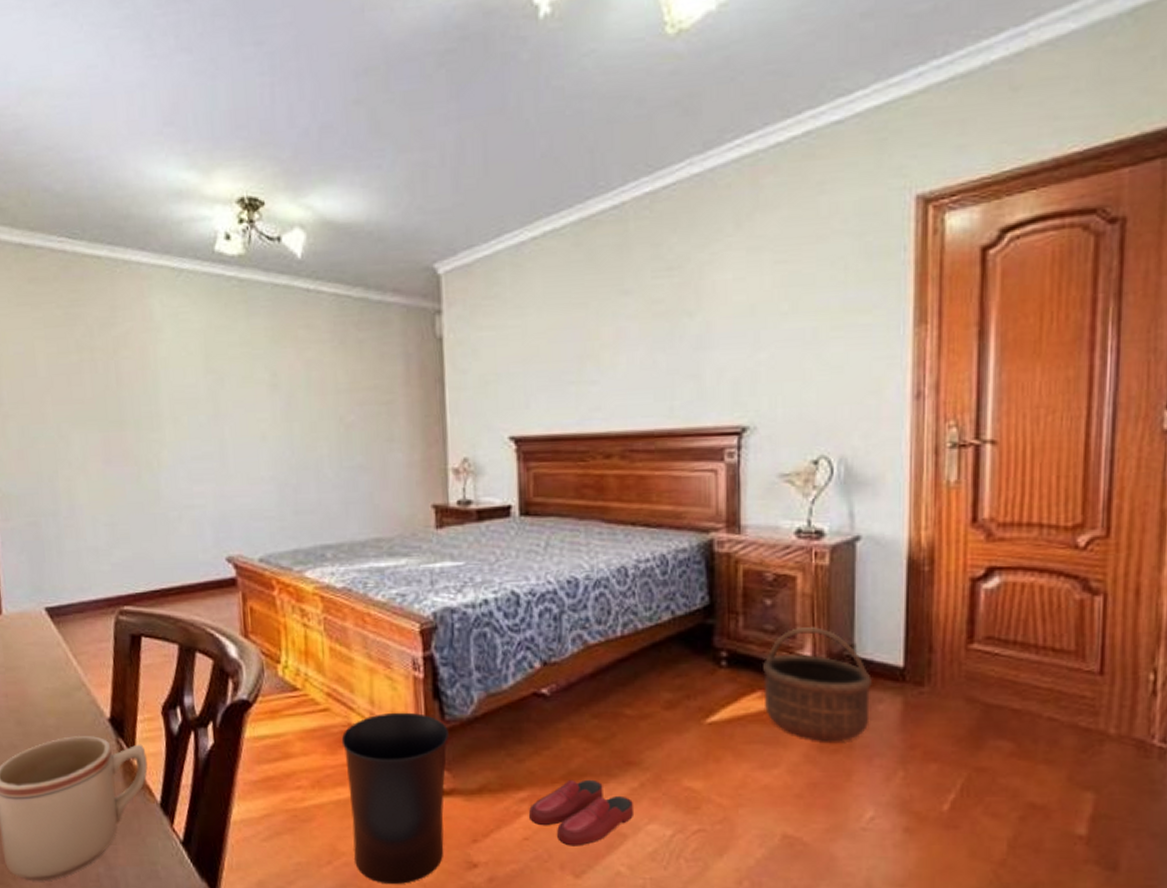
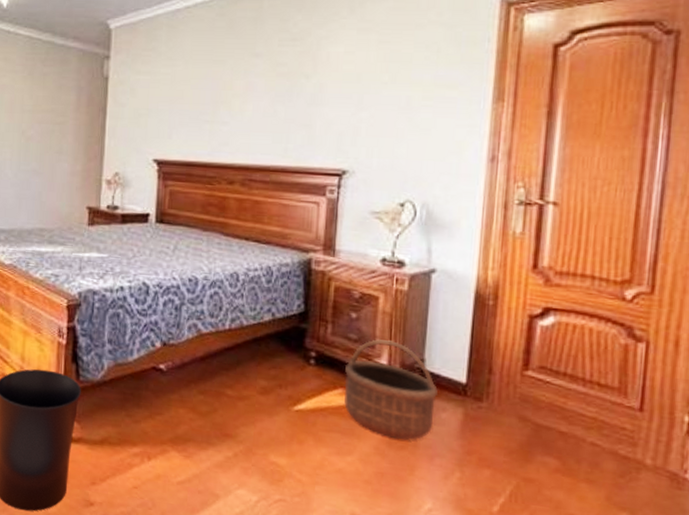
slippers: present [529,779,633,846] -> none [140,442,227,500]

